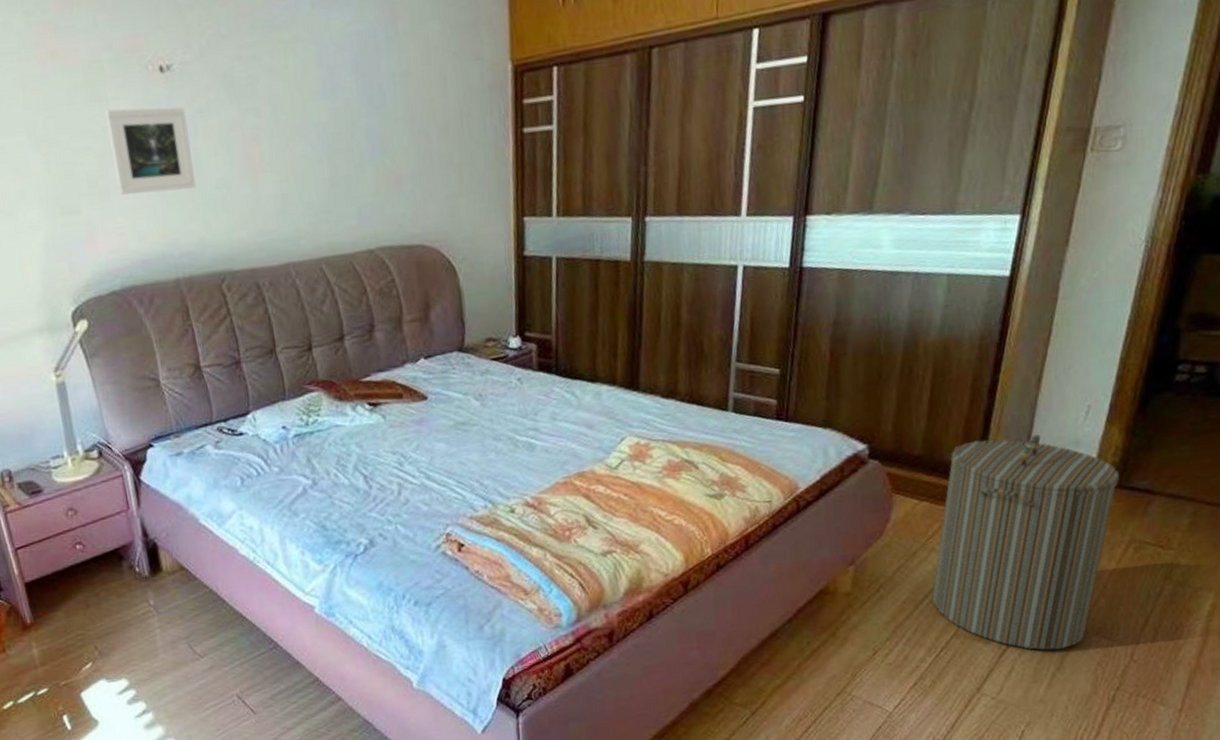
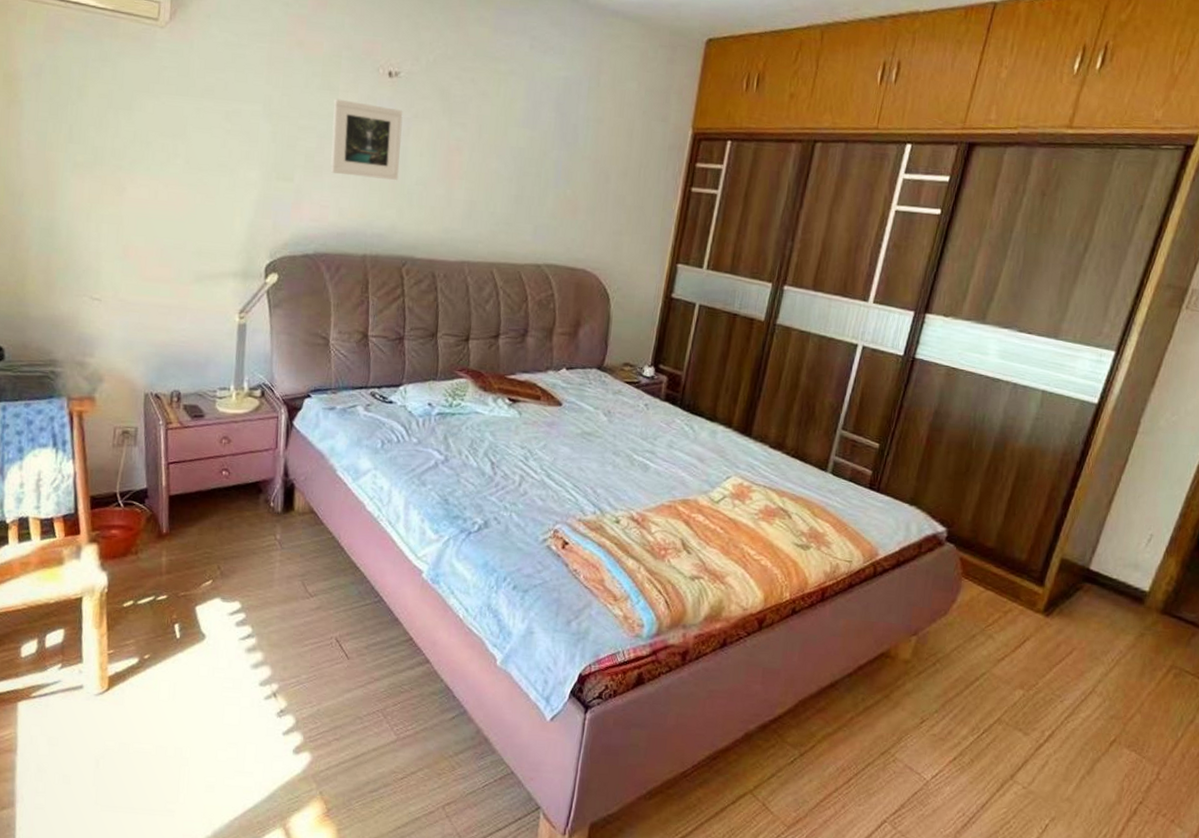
laundry hamper: present [931,434,1120,651] -> none [982,545,1171,754]

